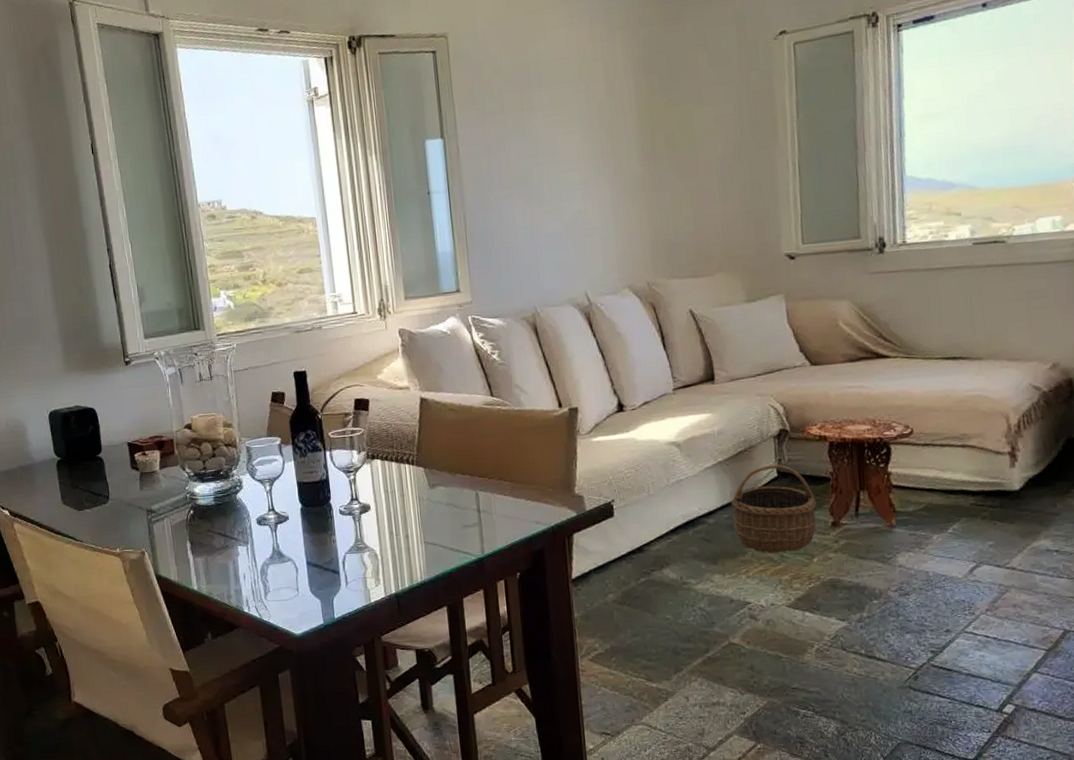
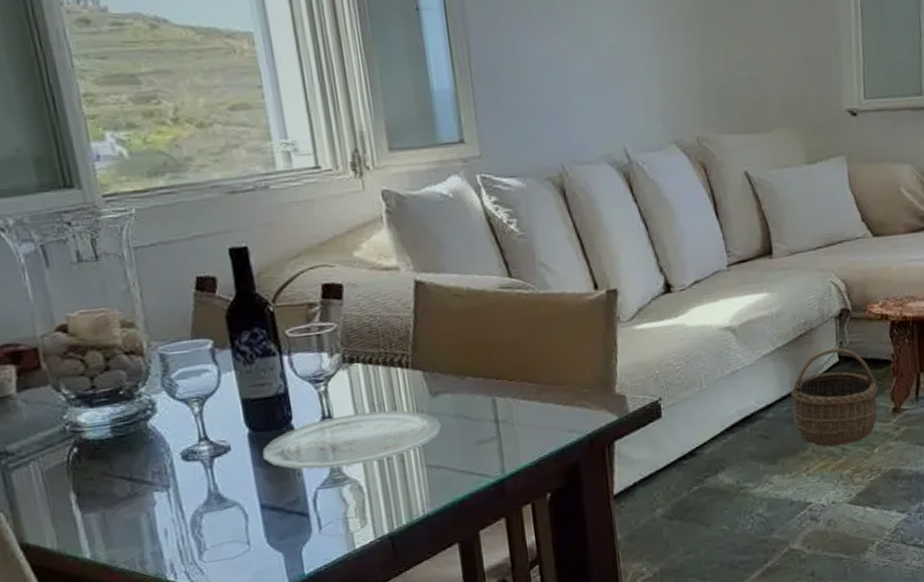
plate: none [309,497,438,539] -> present [262,410,444,470]

